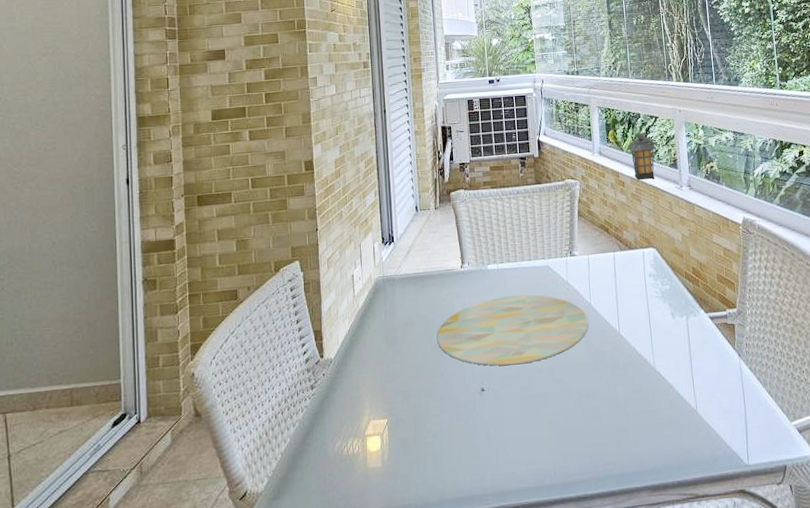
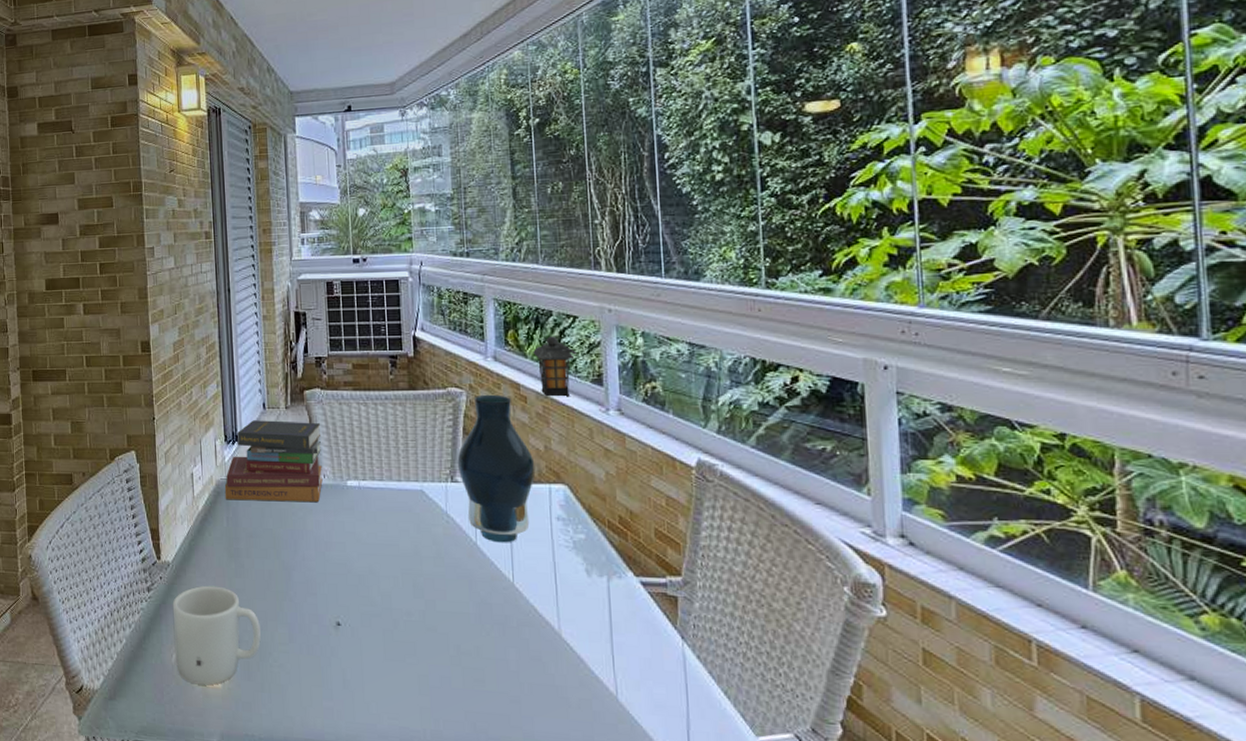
mug: none [335,373,417,468] -> present [172,585,262,686]
books: none [382,219,467,295] -> present [224,420,323,502]
decorative tray: present [437,295,589,366] -> none [285,520,473,602]
vase: none [574,182,633,301] -> present [457,394,536,543]

